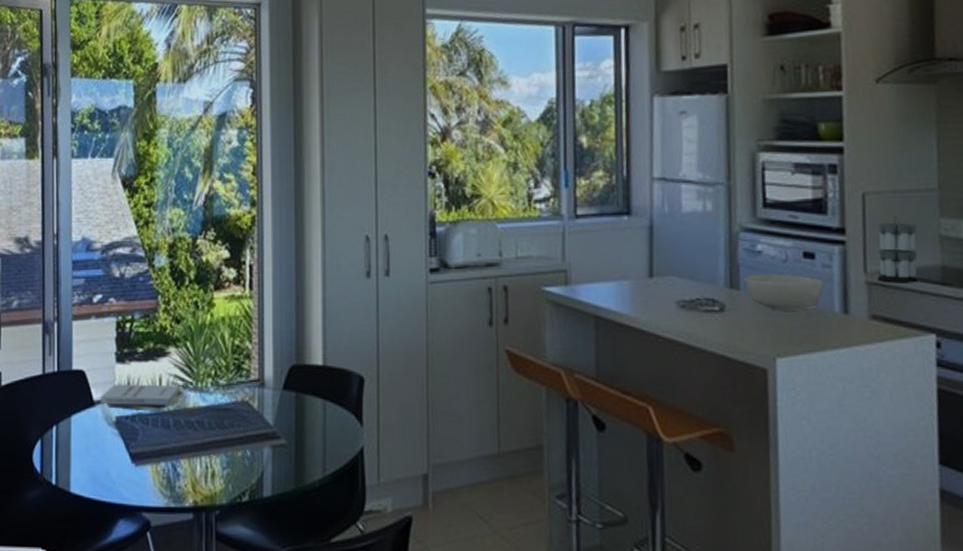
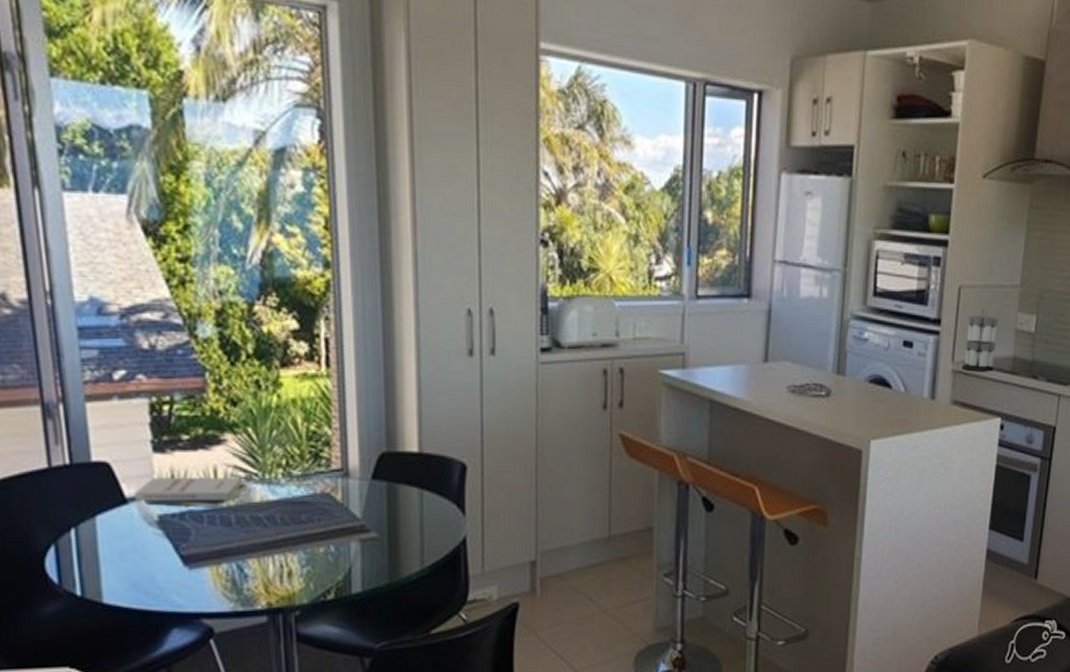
bowl: present [744,273,825,311] -> none [850,360,918,396]

